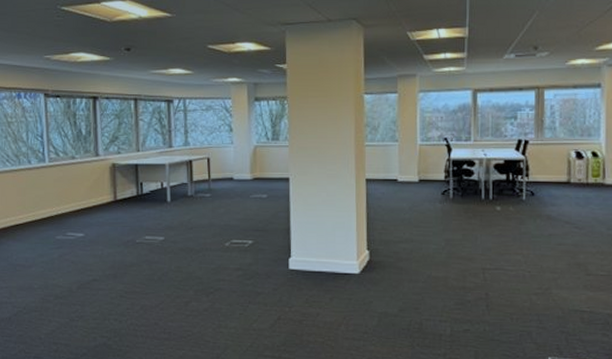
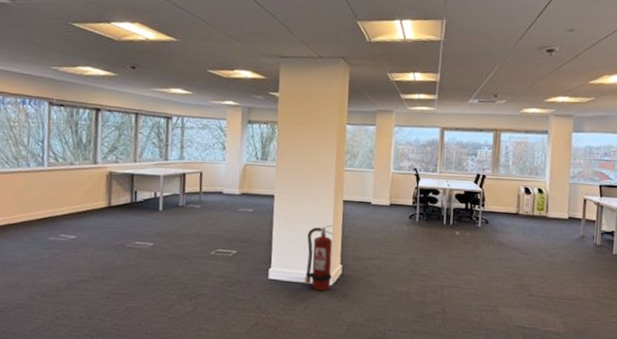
fire extinguisher: none [328,206,359,281] -> present [305,224,333,292]

